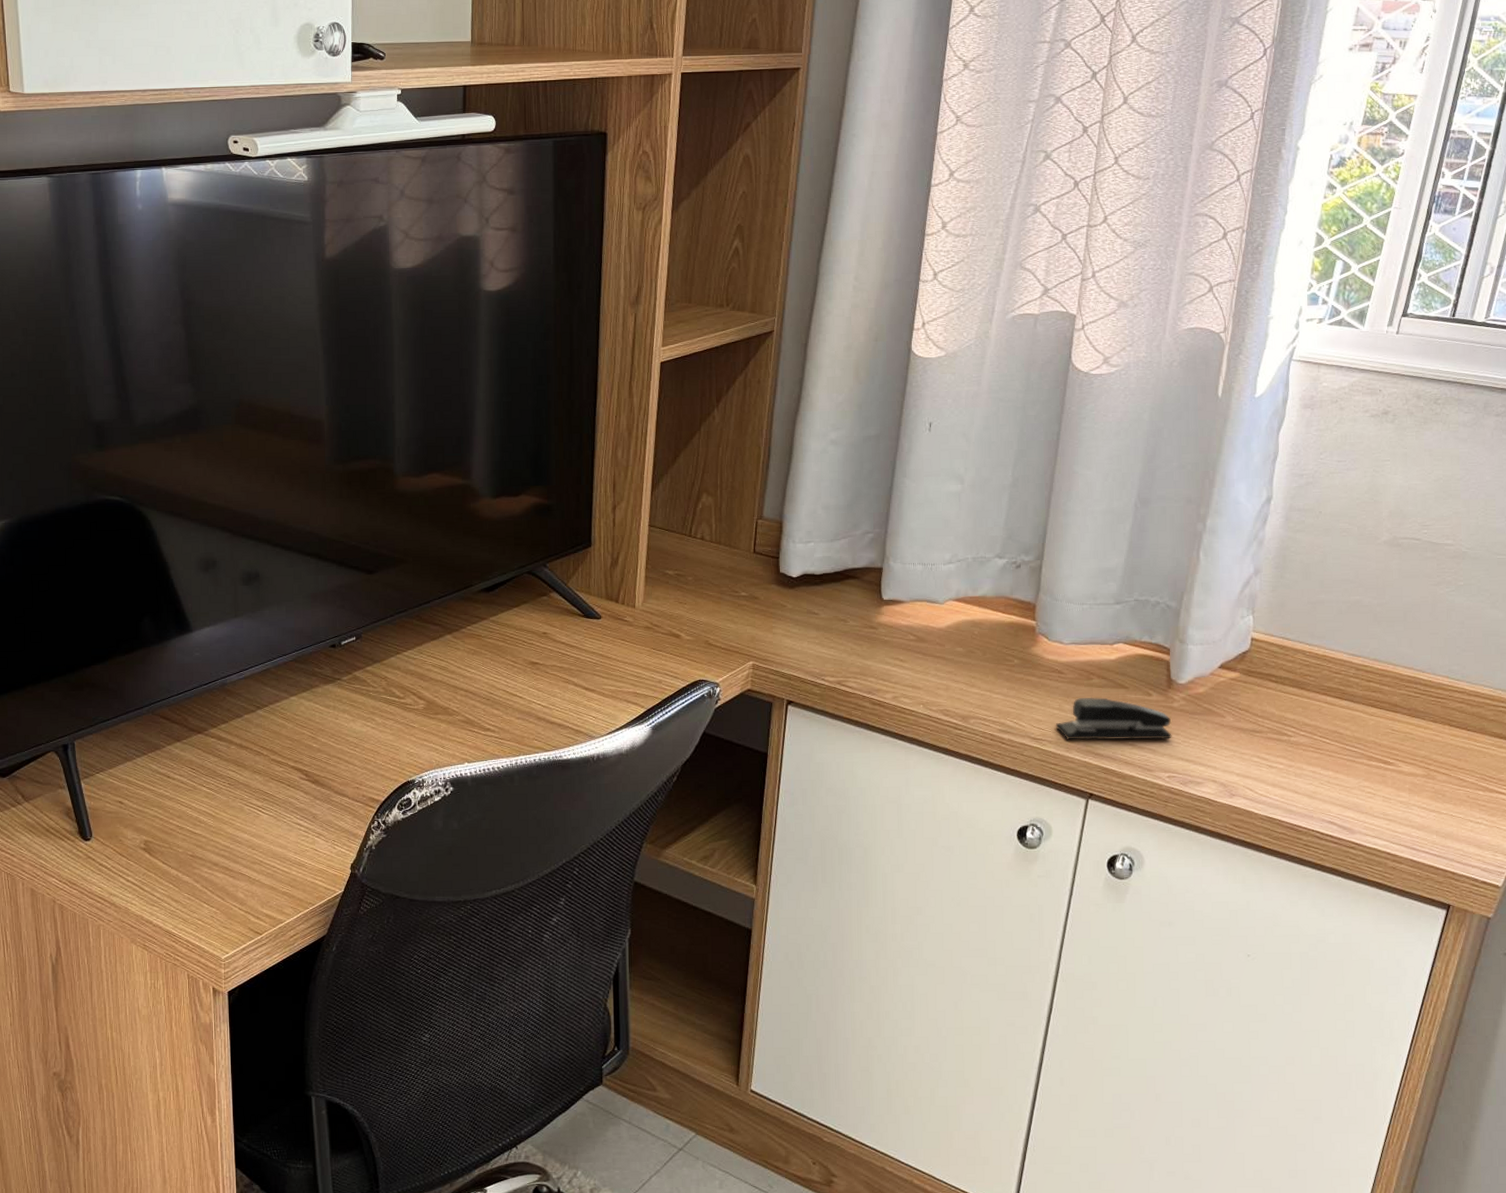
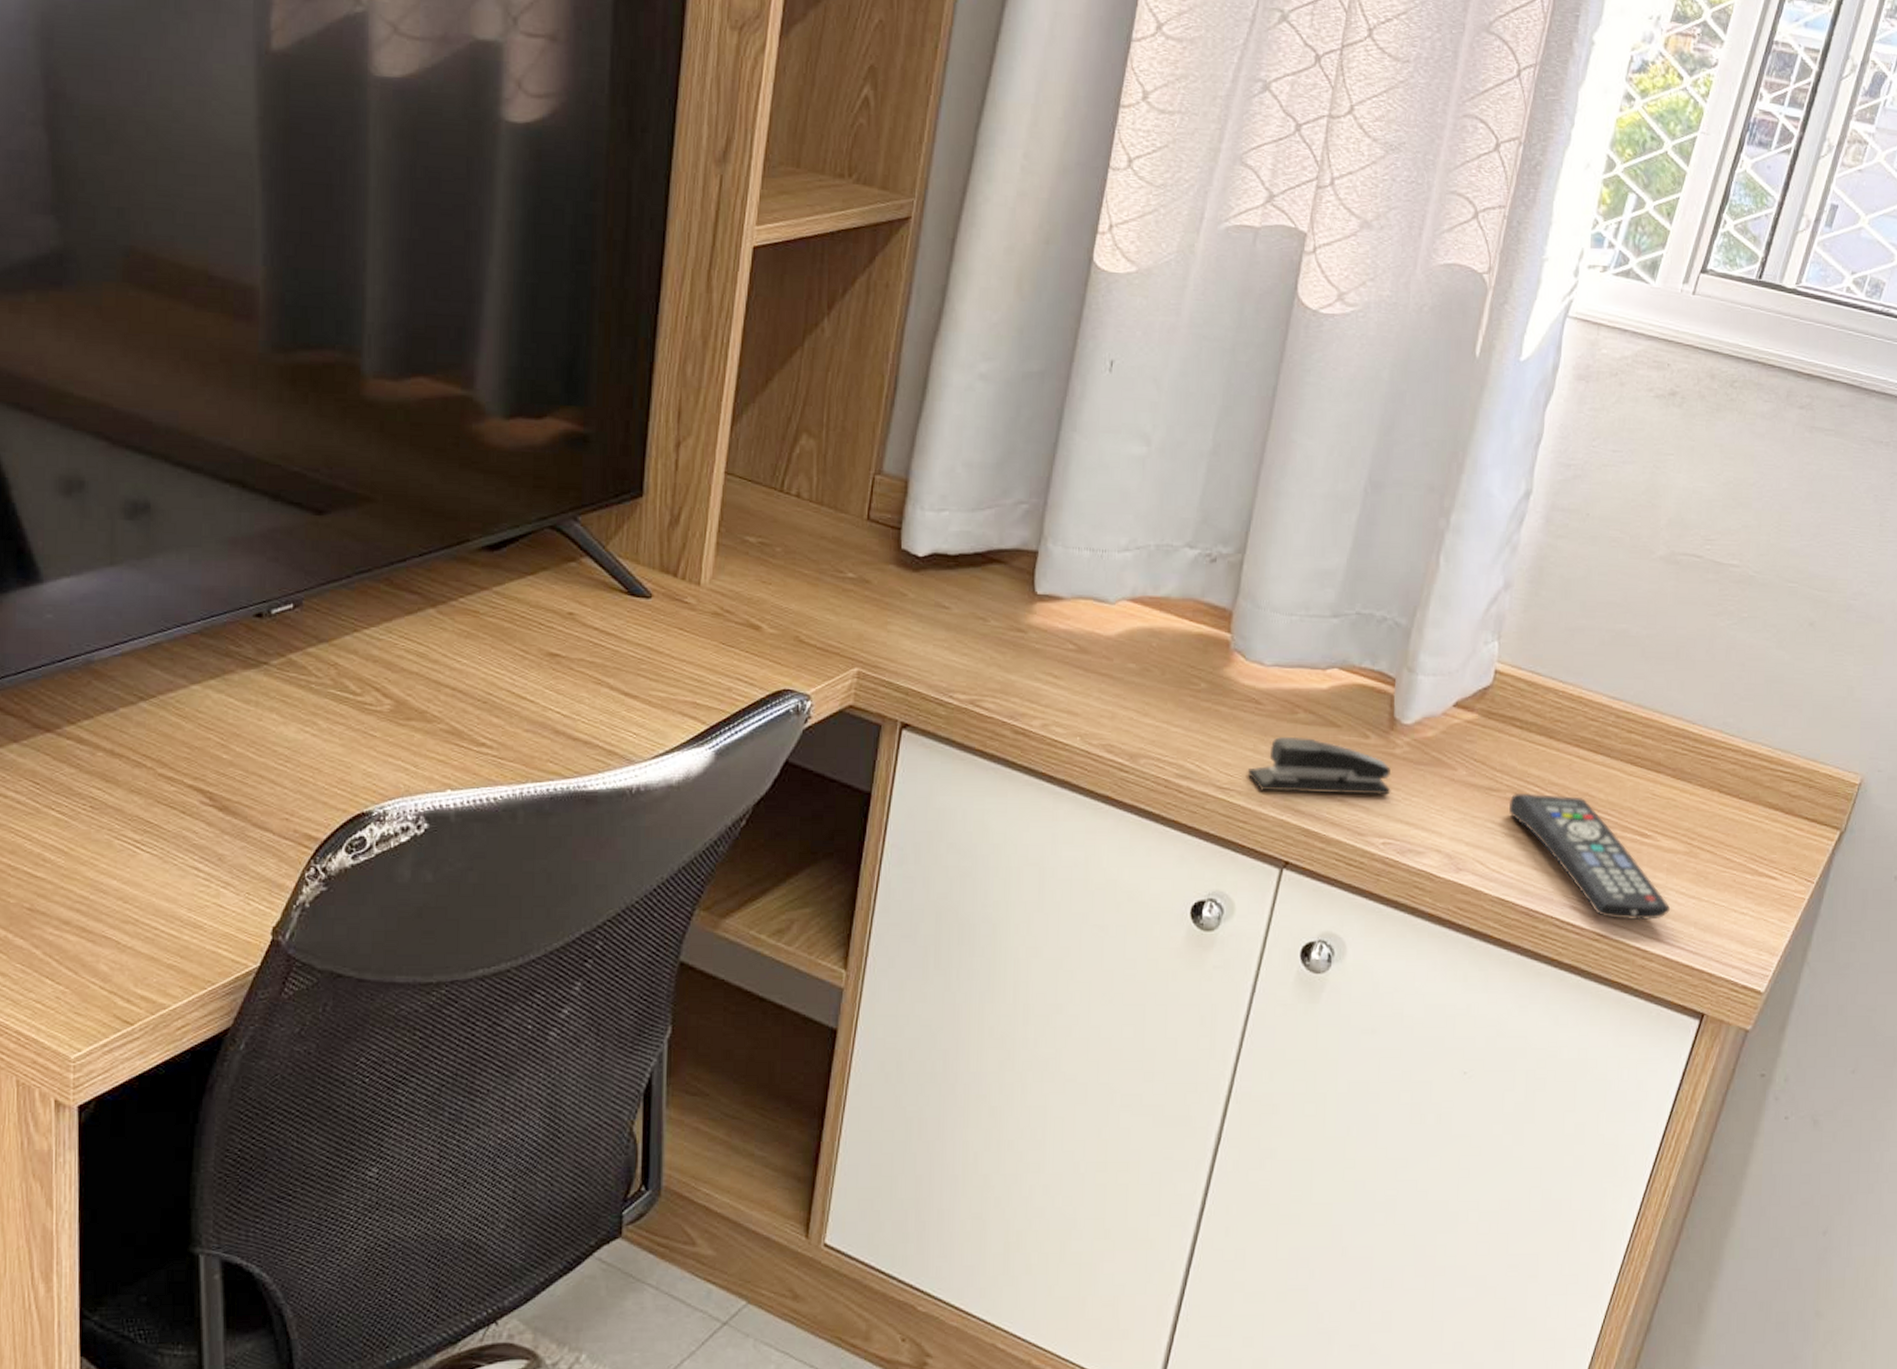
remote control: none [1270,733,1415,831] -> present [1508,792,1671,921]

